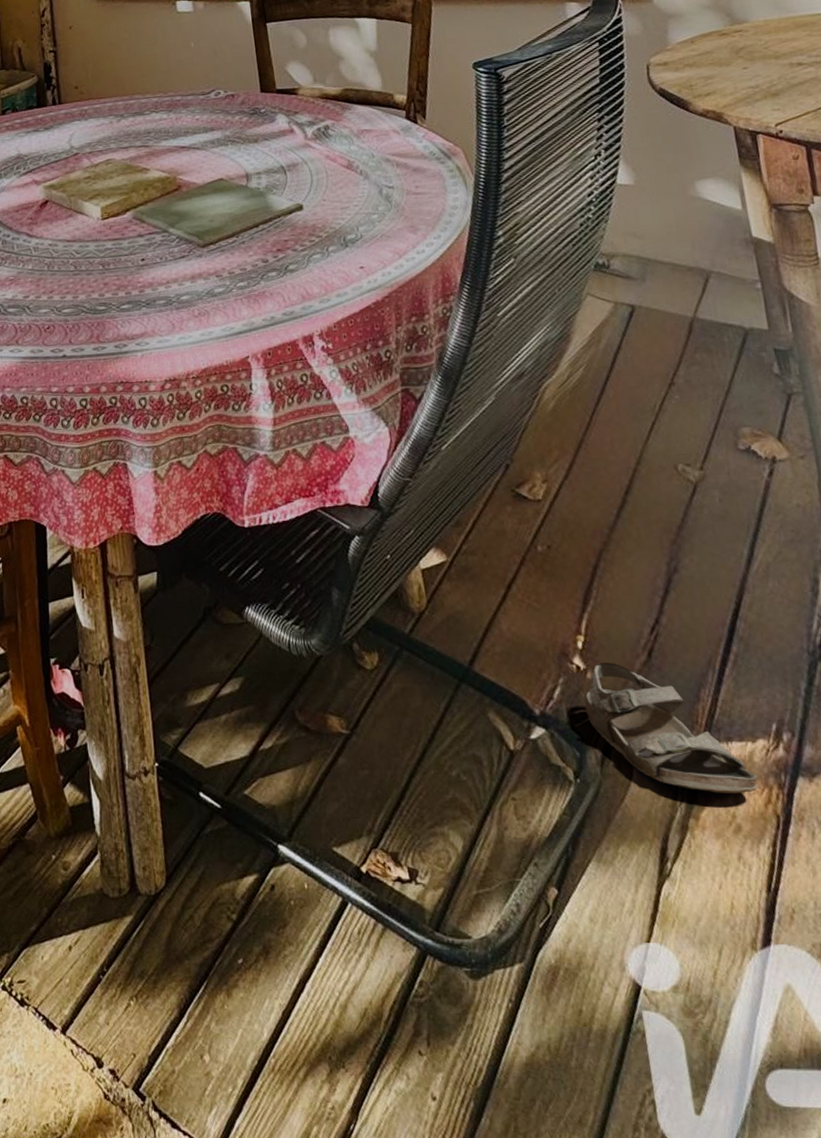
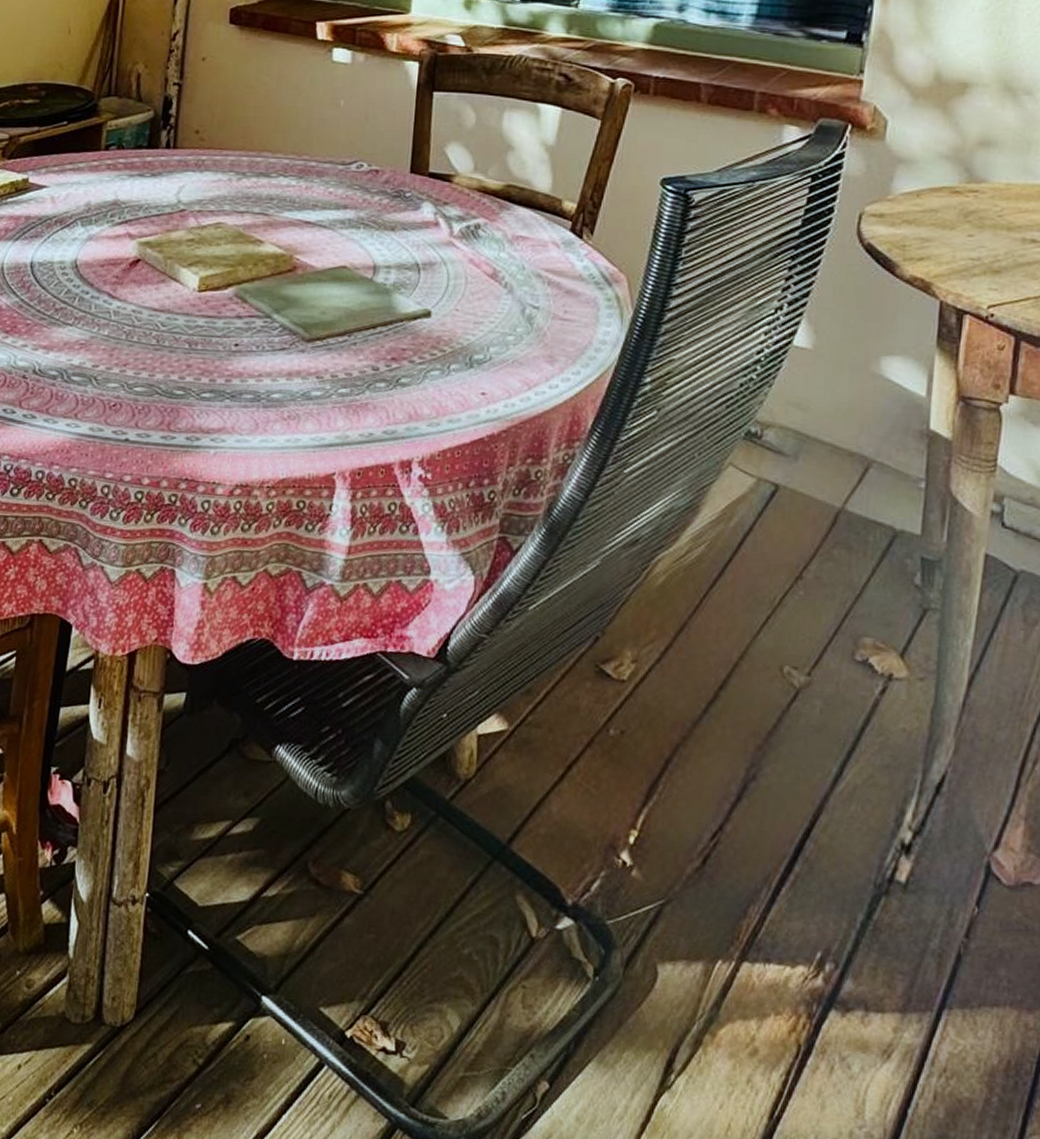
sandal: present [584,662,758,793] -> none [622,862,788,1018]

